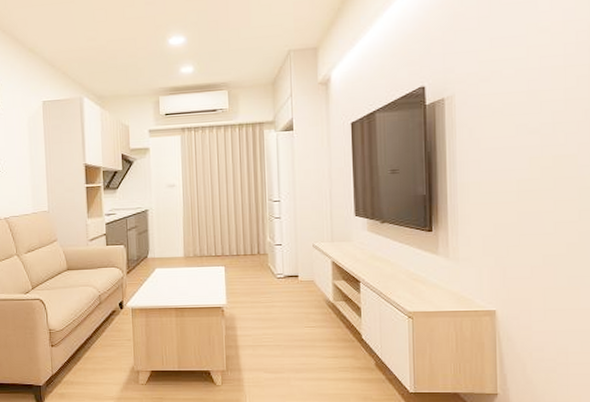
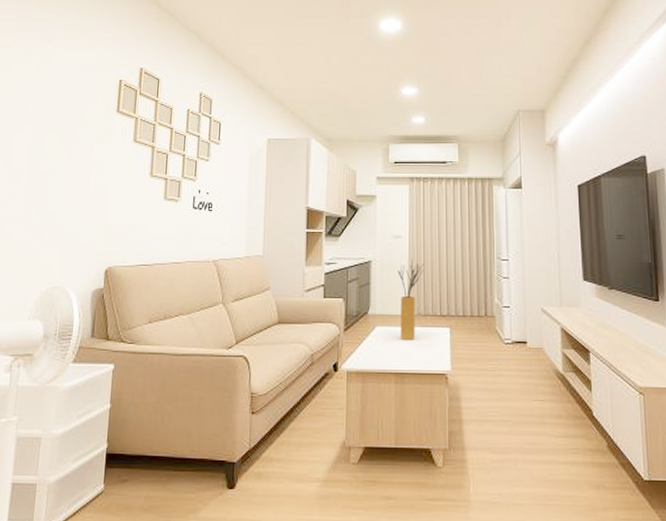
vase: none [173,205,198,280] -> present [398,258,423,341]

